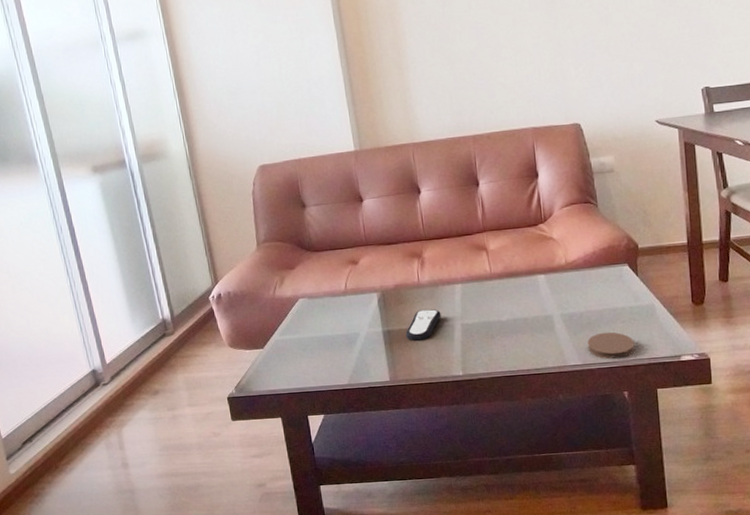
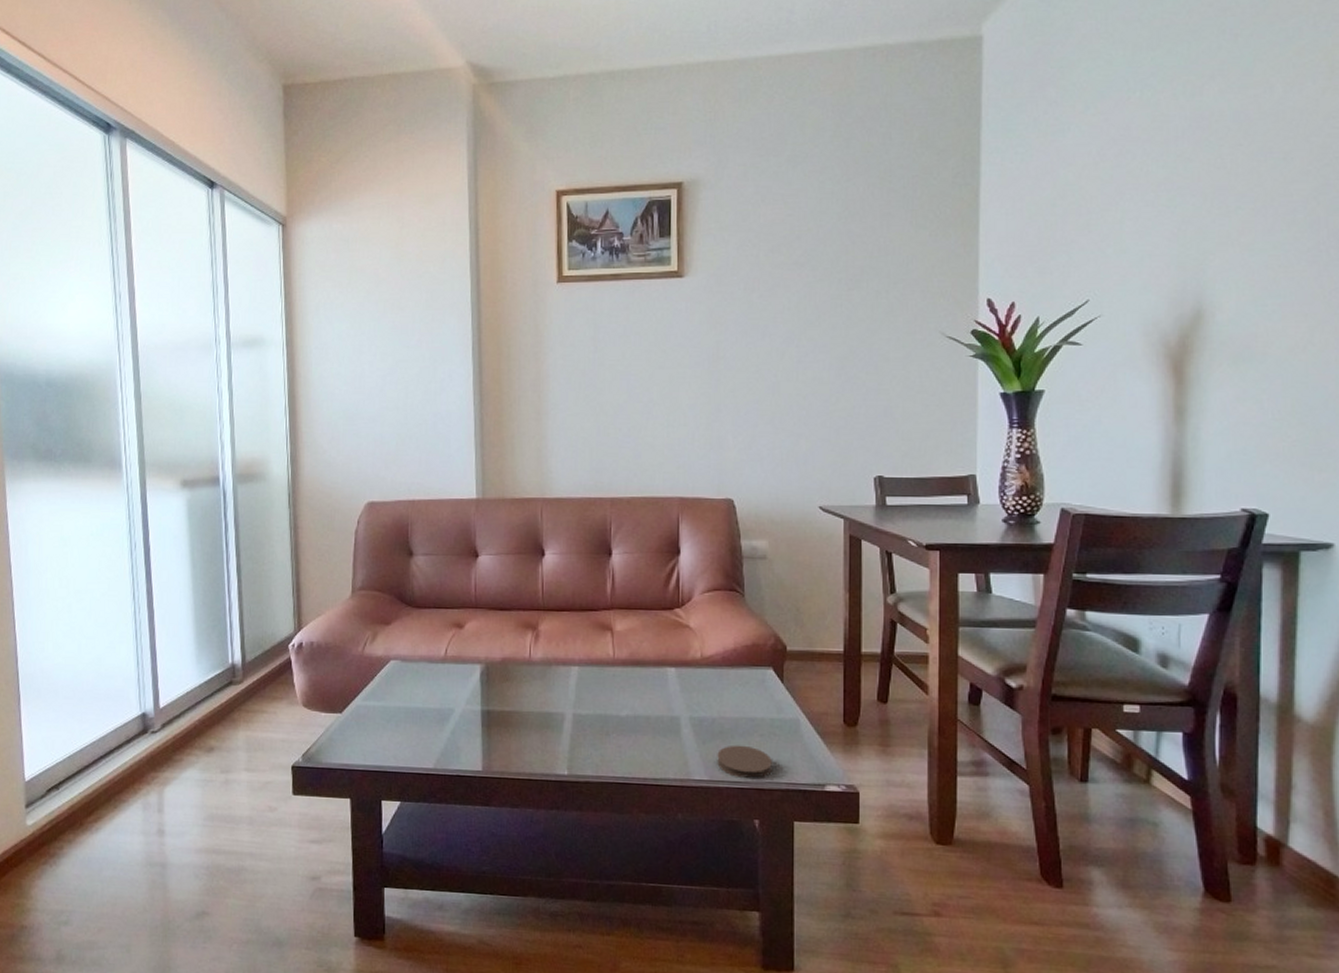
remote control: present [405,309,441,341] -> none [507,690,551,727]

